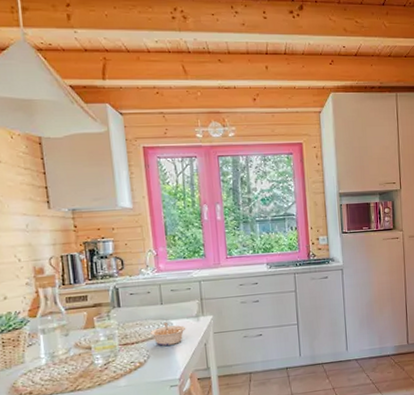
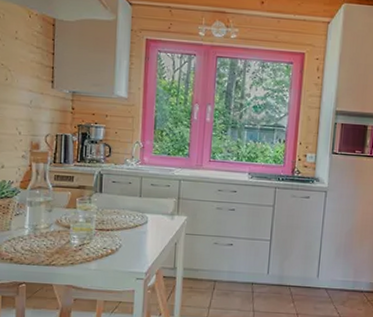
legume: present [151,322,186,346] -> none [126,214,160,238]

